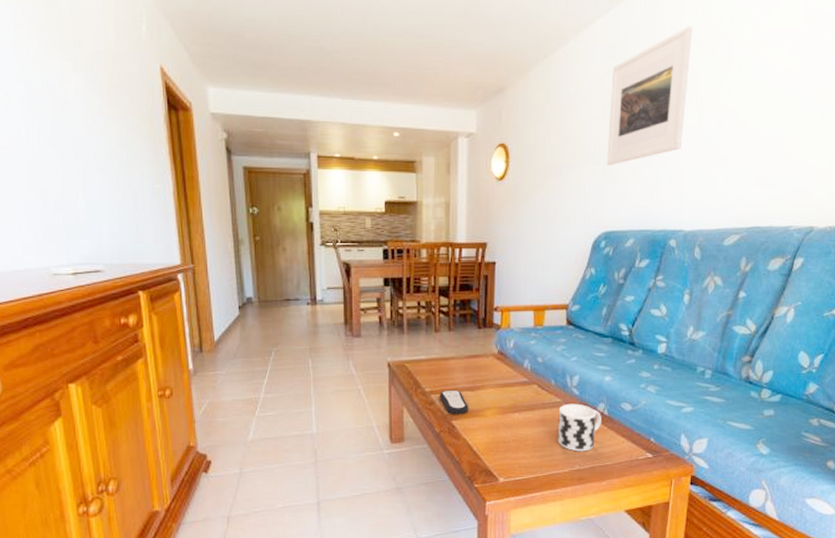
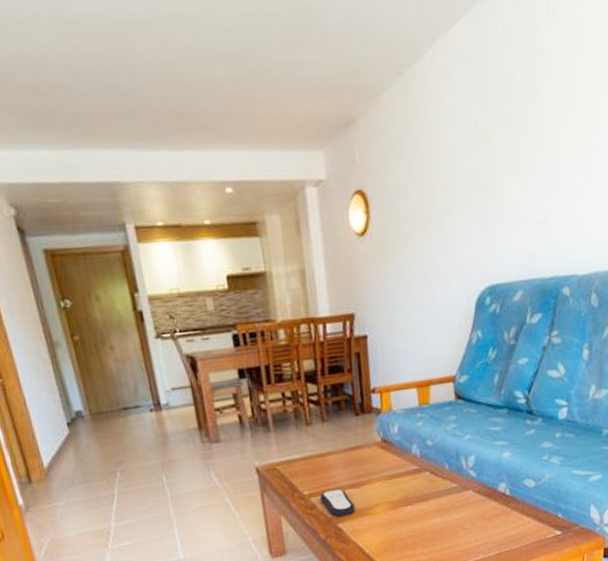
cup: present [557,403,601,452] -> none [455,486,504,539]
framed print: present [607,26,693,165] -> none [481,21,571,206]

